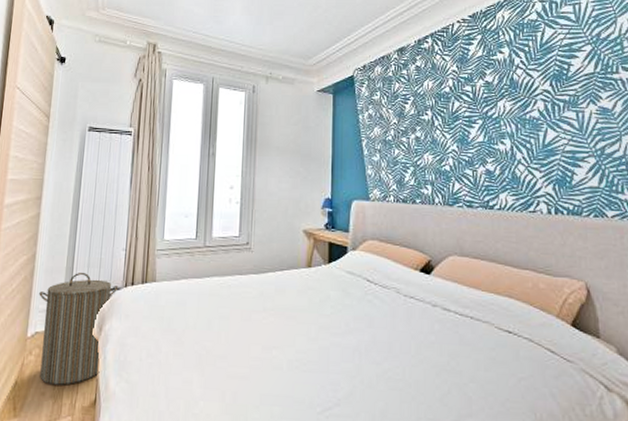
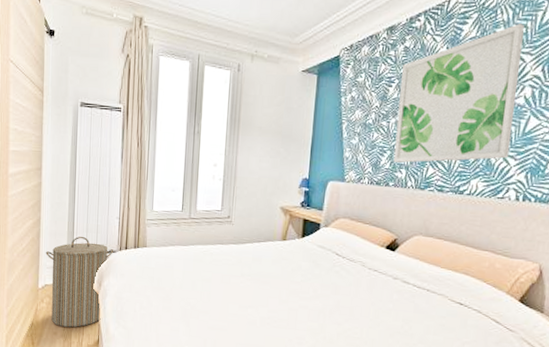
wall art: none [416,43,533,180] -> present [393,24,525,164]

